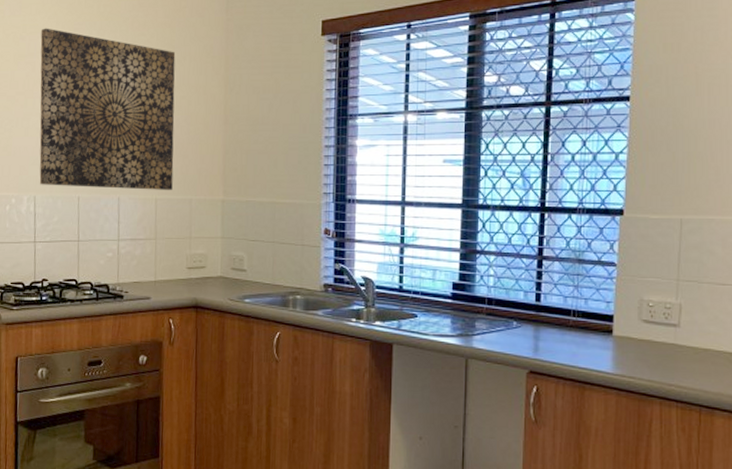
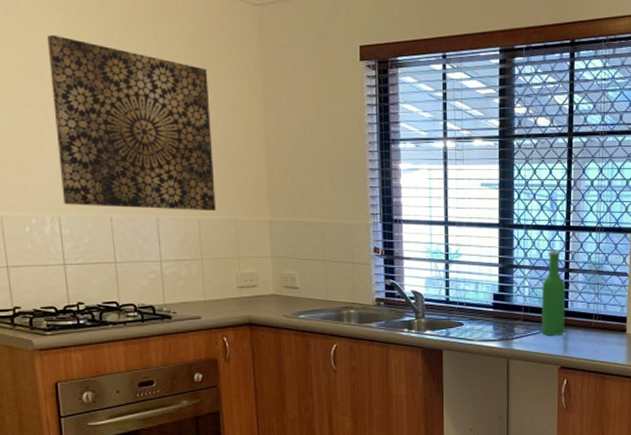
beer bottle: none [508,235,538,334] -> present [541,251,566,336]

